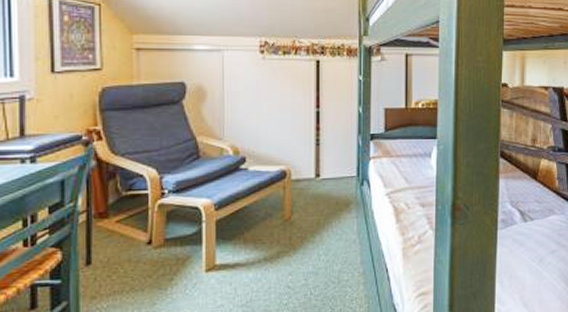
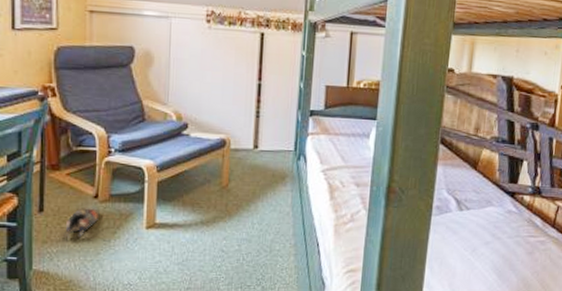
shoe: none [116,254,154,290] -> present [65,207,100,238]

